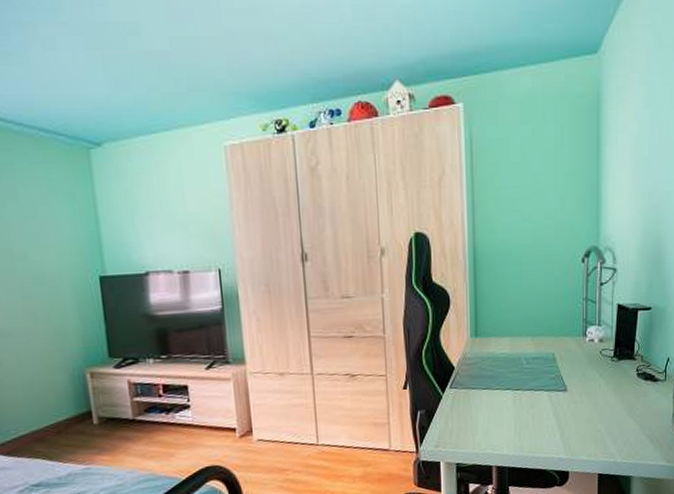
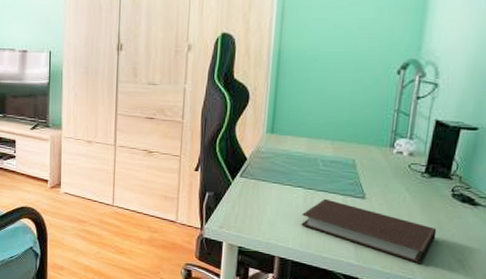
notebook: none [513,397,629,447] -> present [301,198,437,265]

